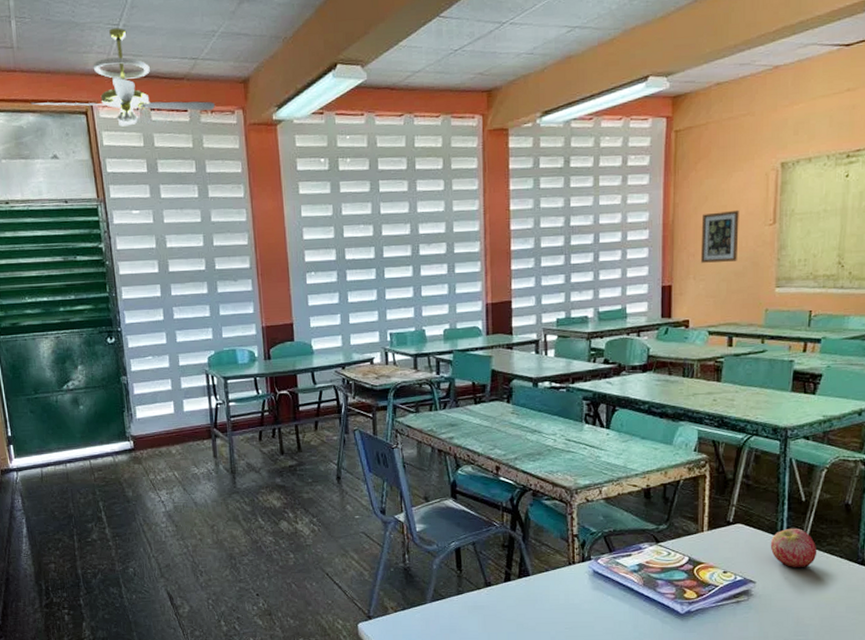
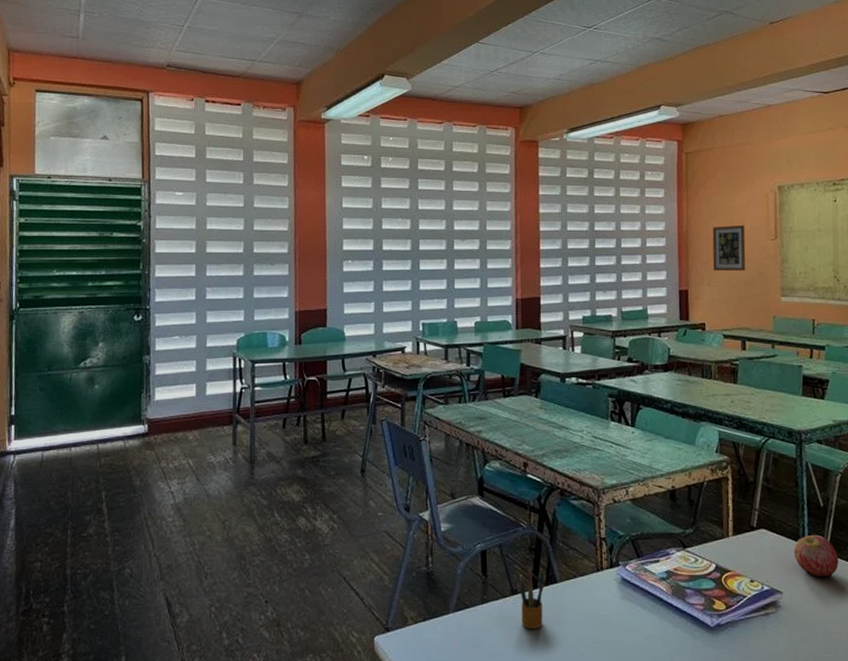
ceiling fan: present [30,28,215,128] -> none [88,28,267,118]
pencil box: none [492,561,517,616] -> present [518,566,545,629]

